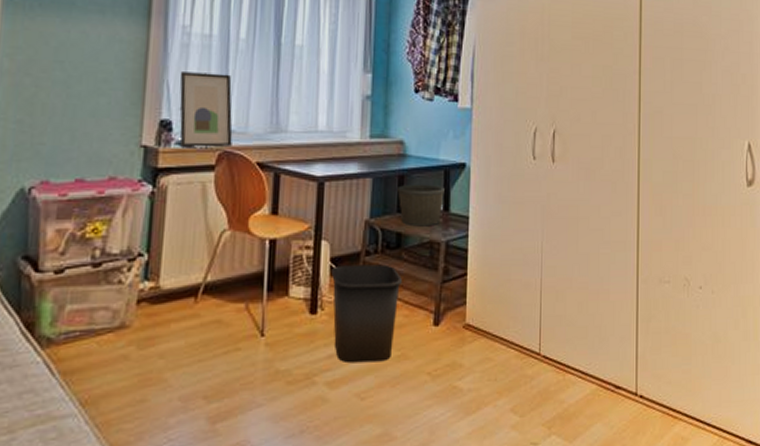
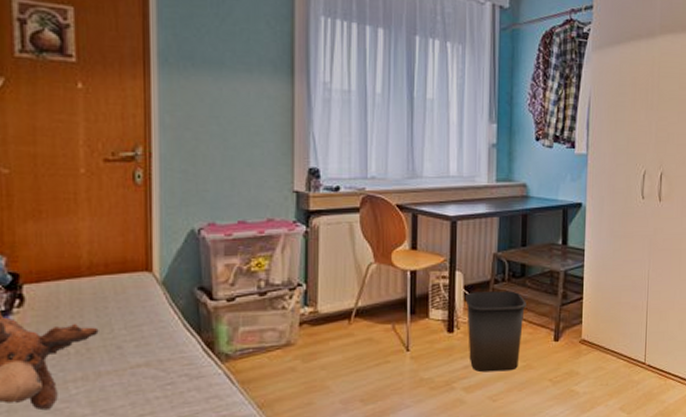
picture frame: present [179,72,233,148] -> none [324,124,374,192]
basket: present [397,184,445,227] -> none [521,221,563,259]

